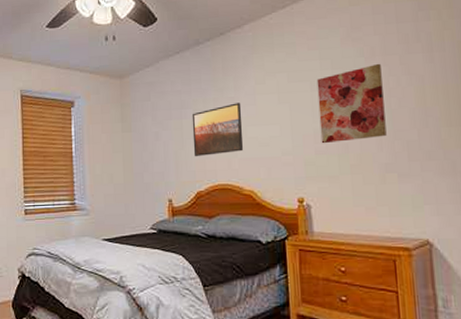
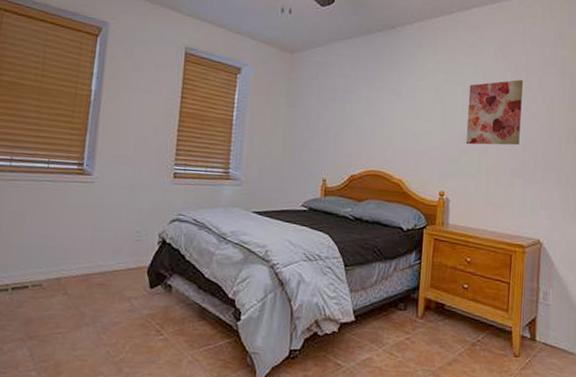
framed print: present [191,103,244,157] -> none [352,95,402,142]

